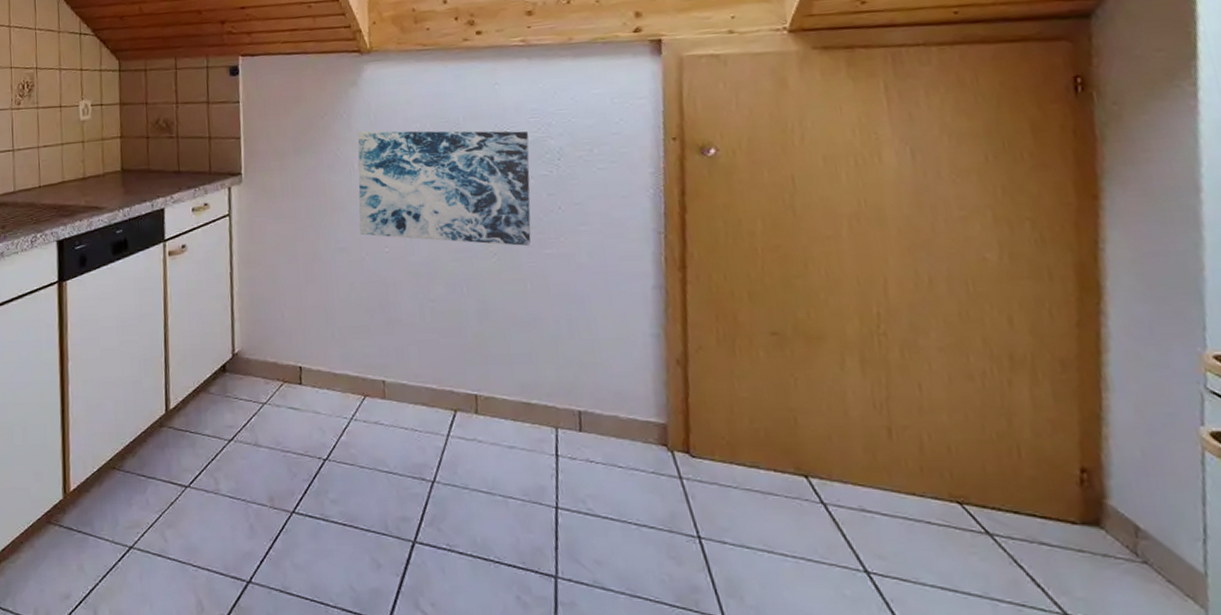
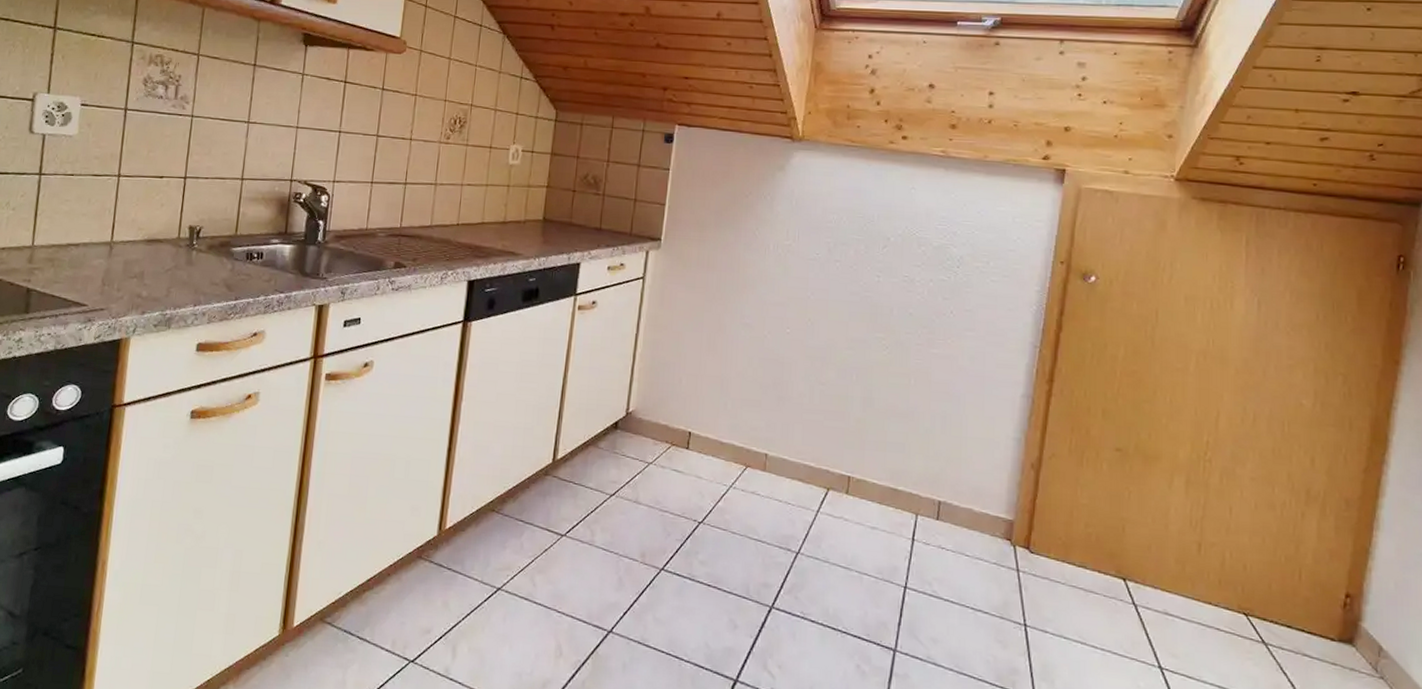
wall art: present [358,130,531,247] -> none [766,214,935,345]

